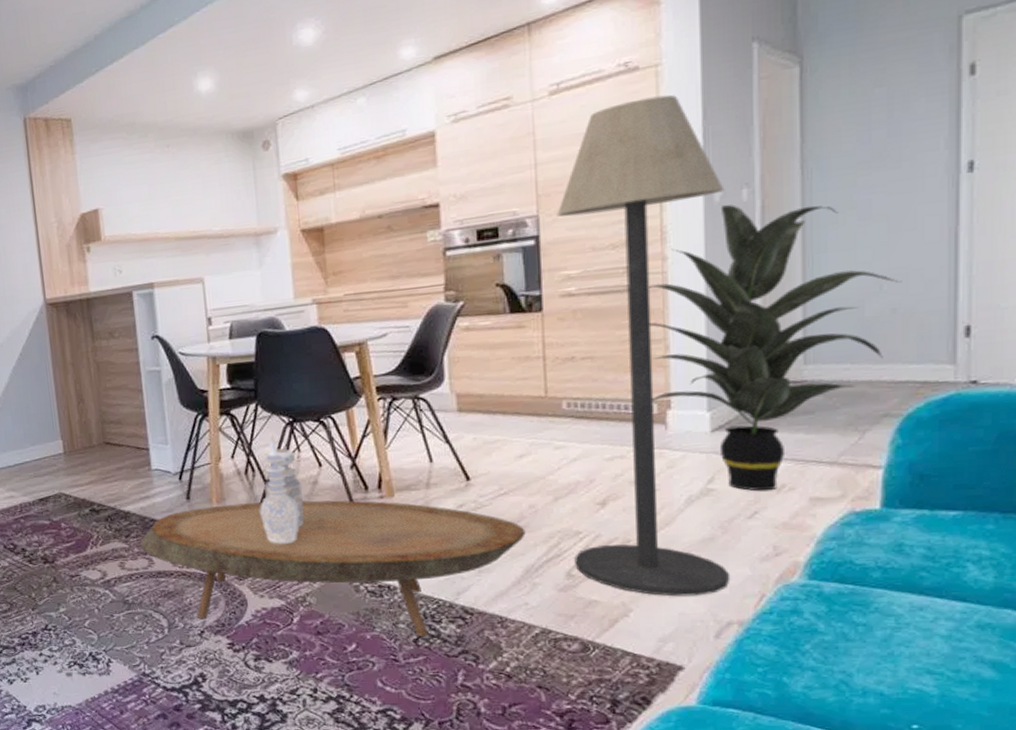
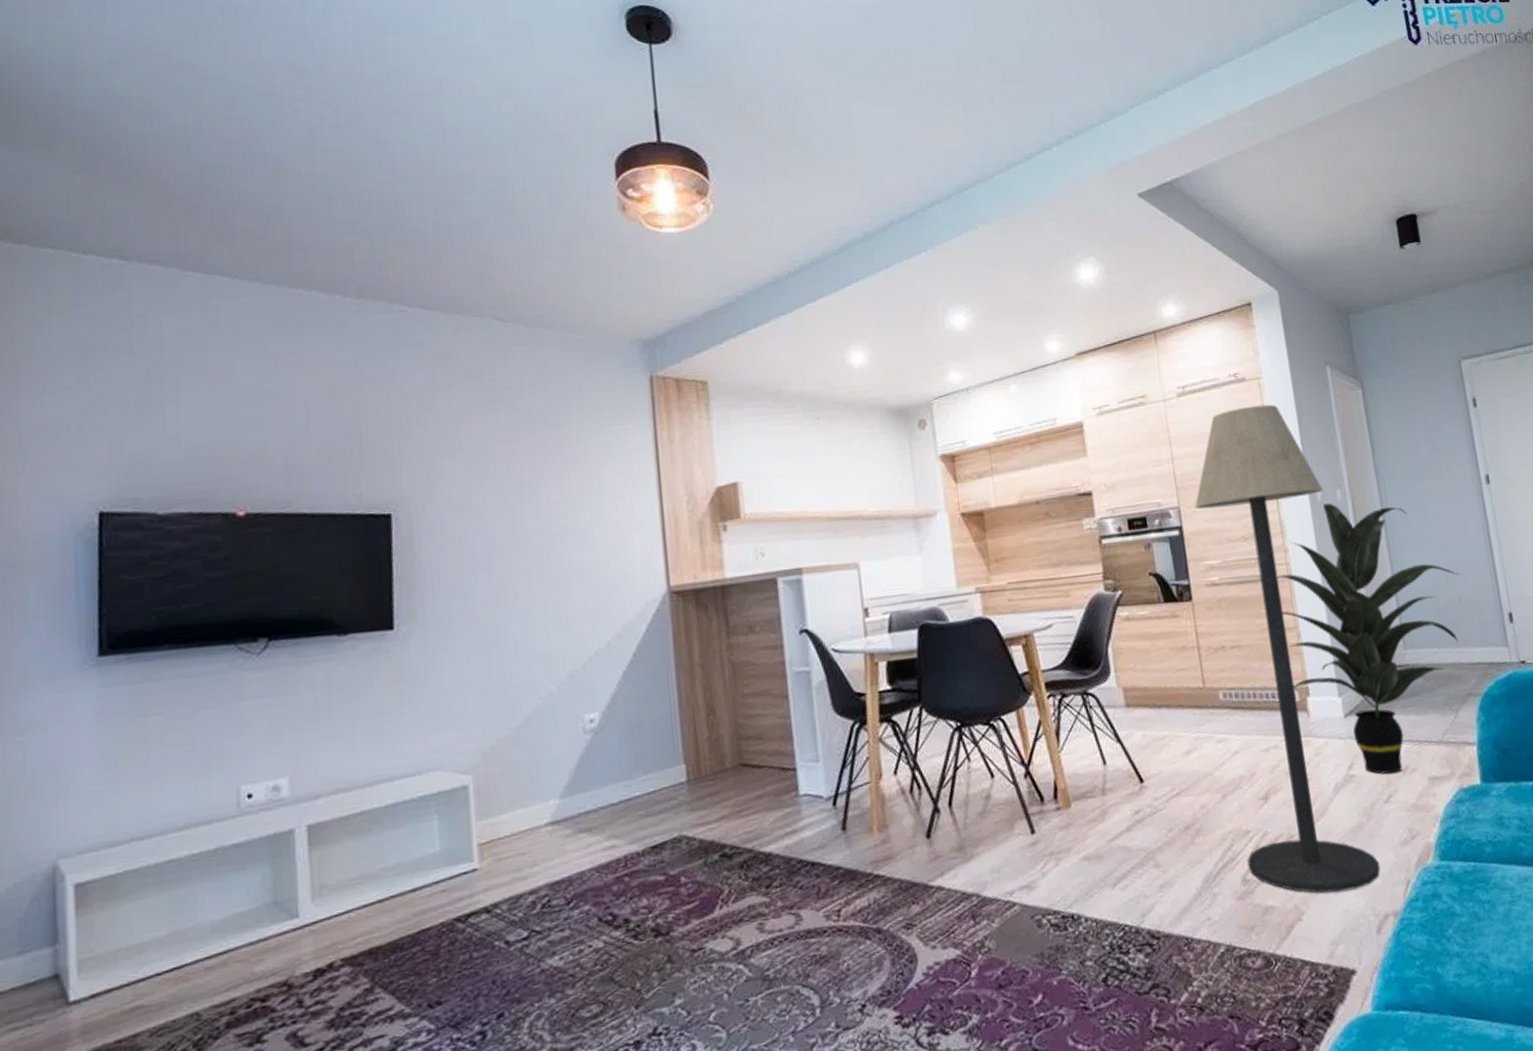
coffee table: present [140,500,526,636] -> none [785,813,1201,989]
decorative vase: present [259,432,304,544] -> none [927,740,978,878]

